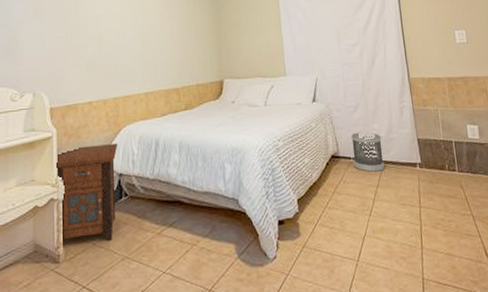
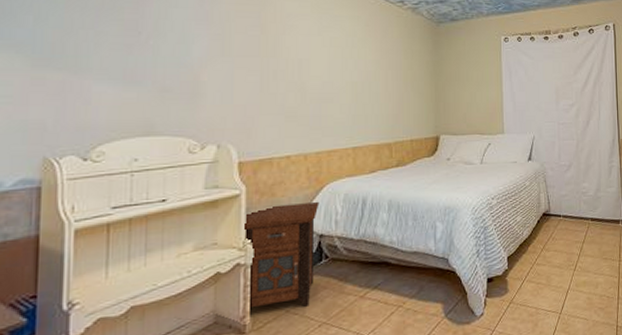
wastebasket: present [351,132,385,173] -> none [563,190,591,230]

